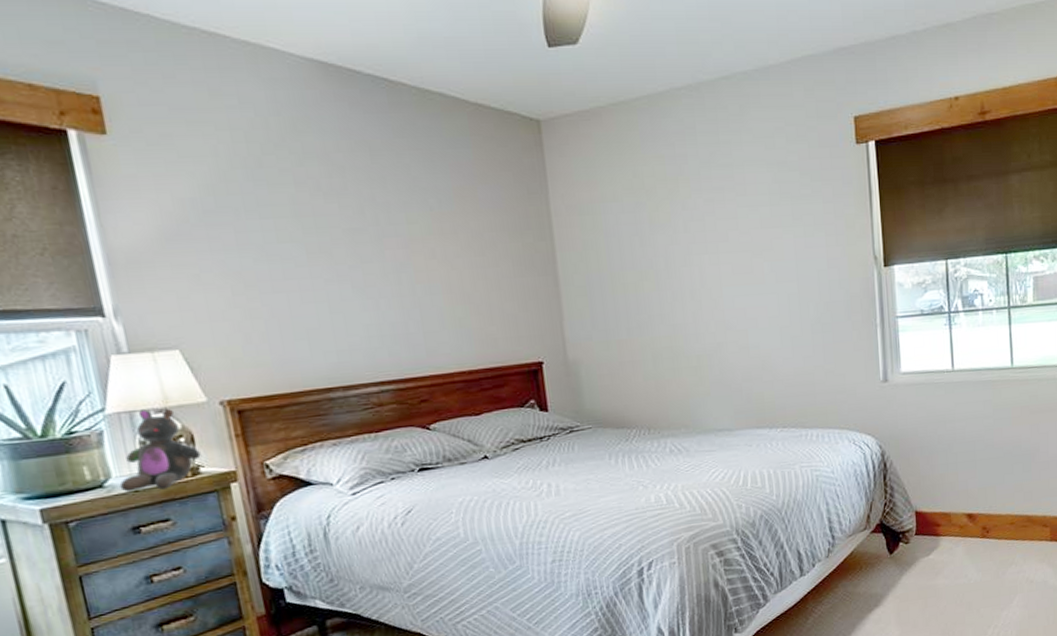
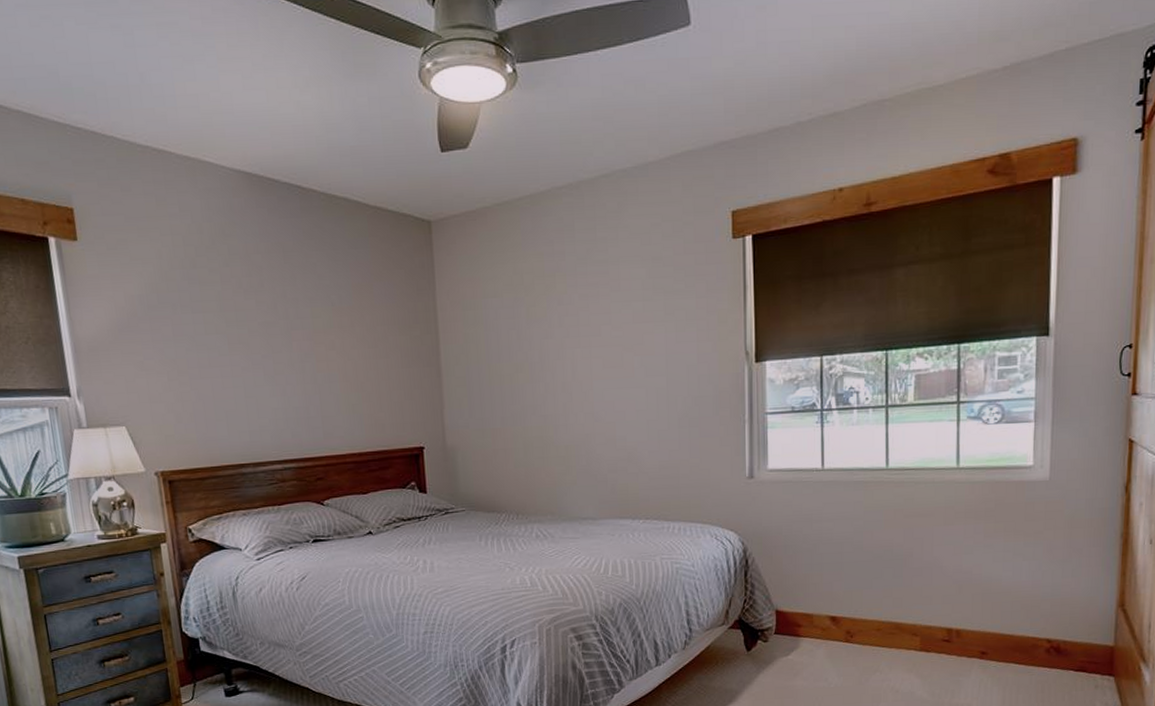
stuffed bear: present [119,409,201,492] -> none [76,477,139,546]

